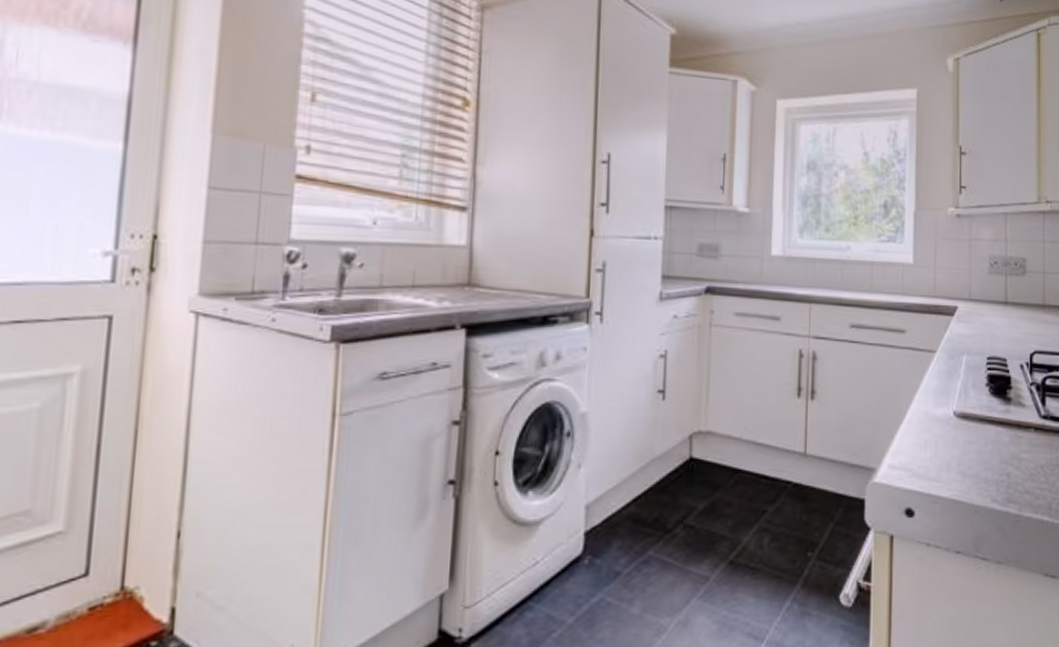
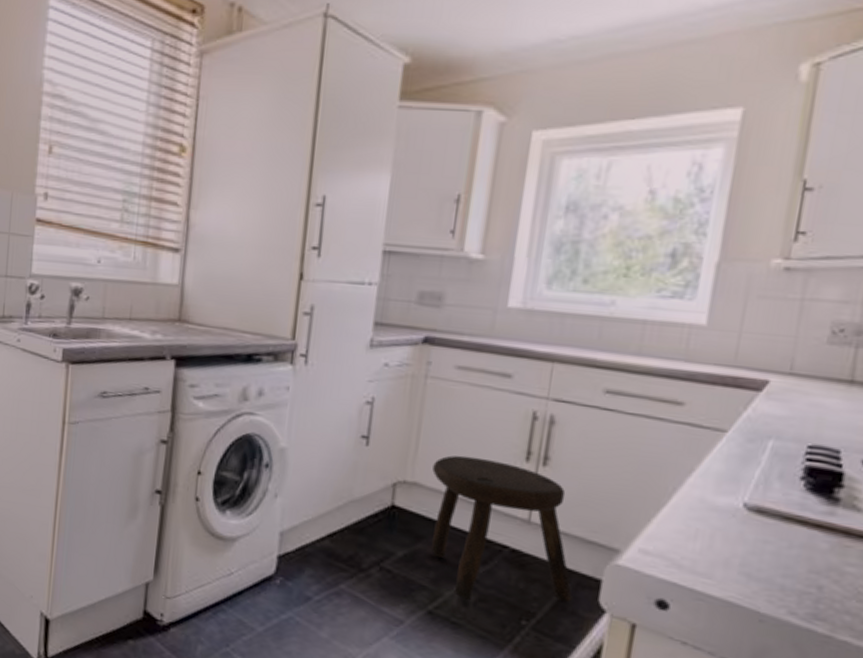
stool: none [723,399,845,542] -> present [430,455,573,603]

